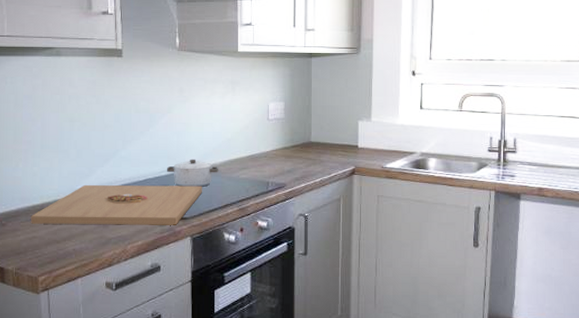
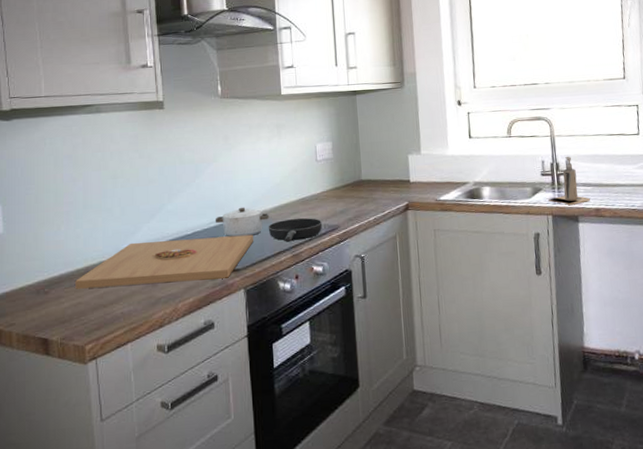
frying pan: none [217,173,270,196] -> present [268,218,322,242]
soap dispenser: none [492,135,534,182] -> present [547,157,590,205]

